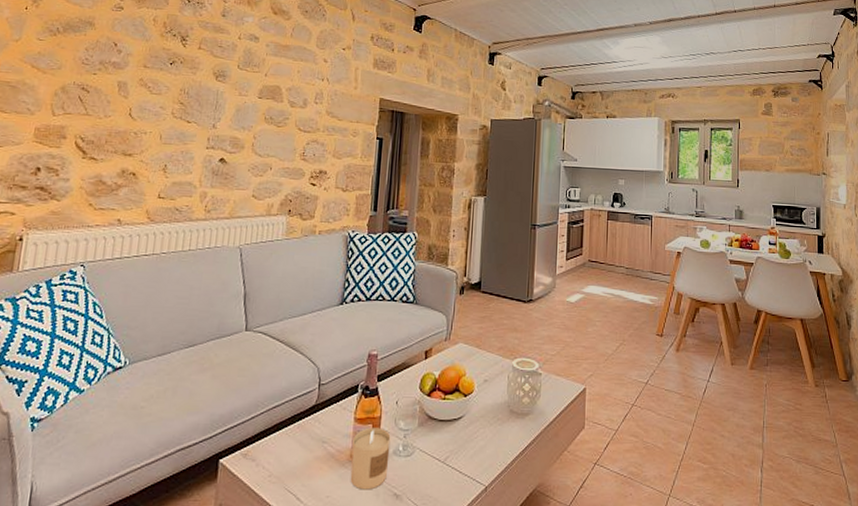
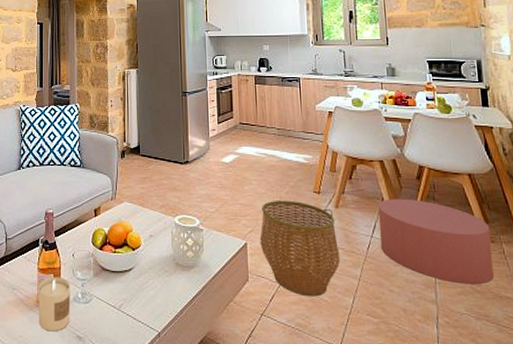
basket: none [599,342,677,444] -> present [260,200,341,297]
pouf: none [716,342,816,428] -> present [378,198,494,285]

